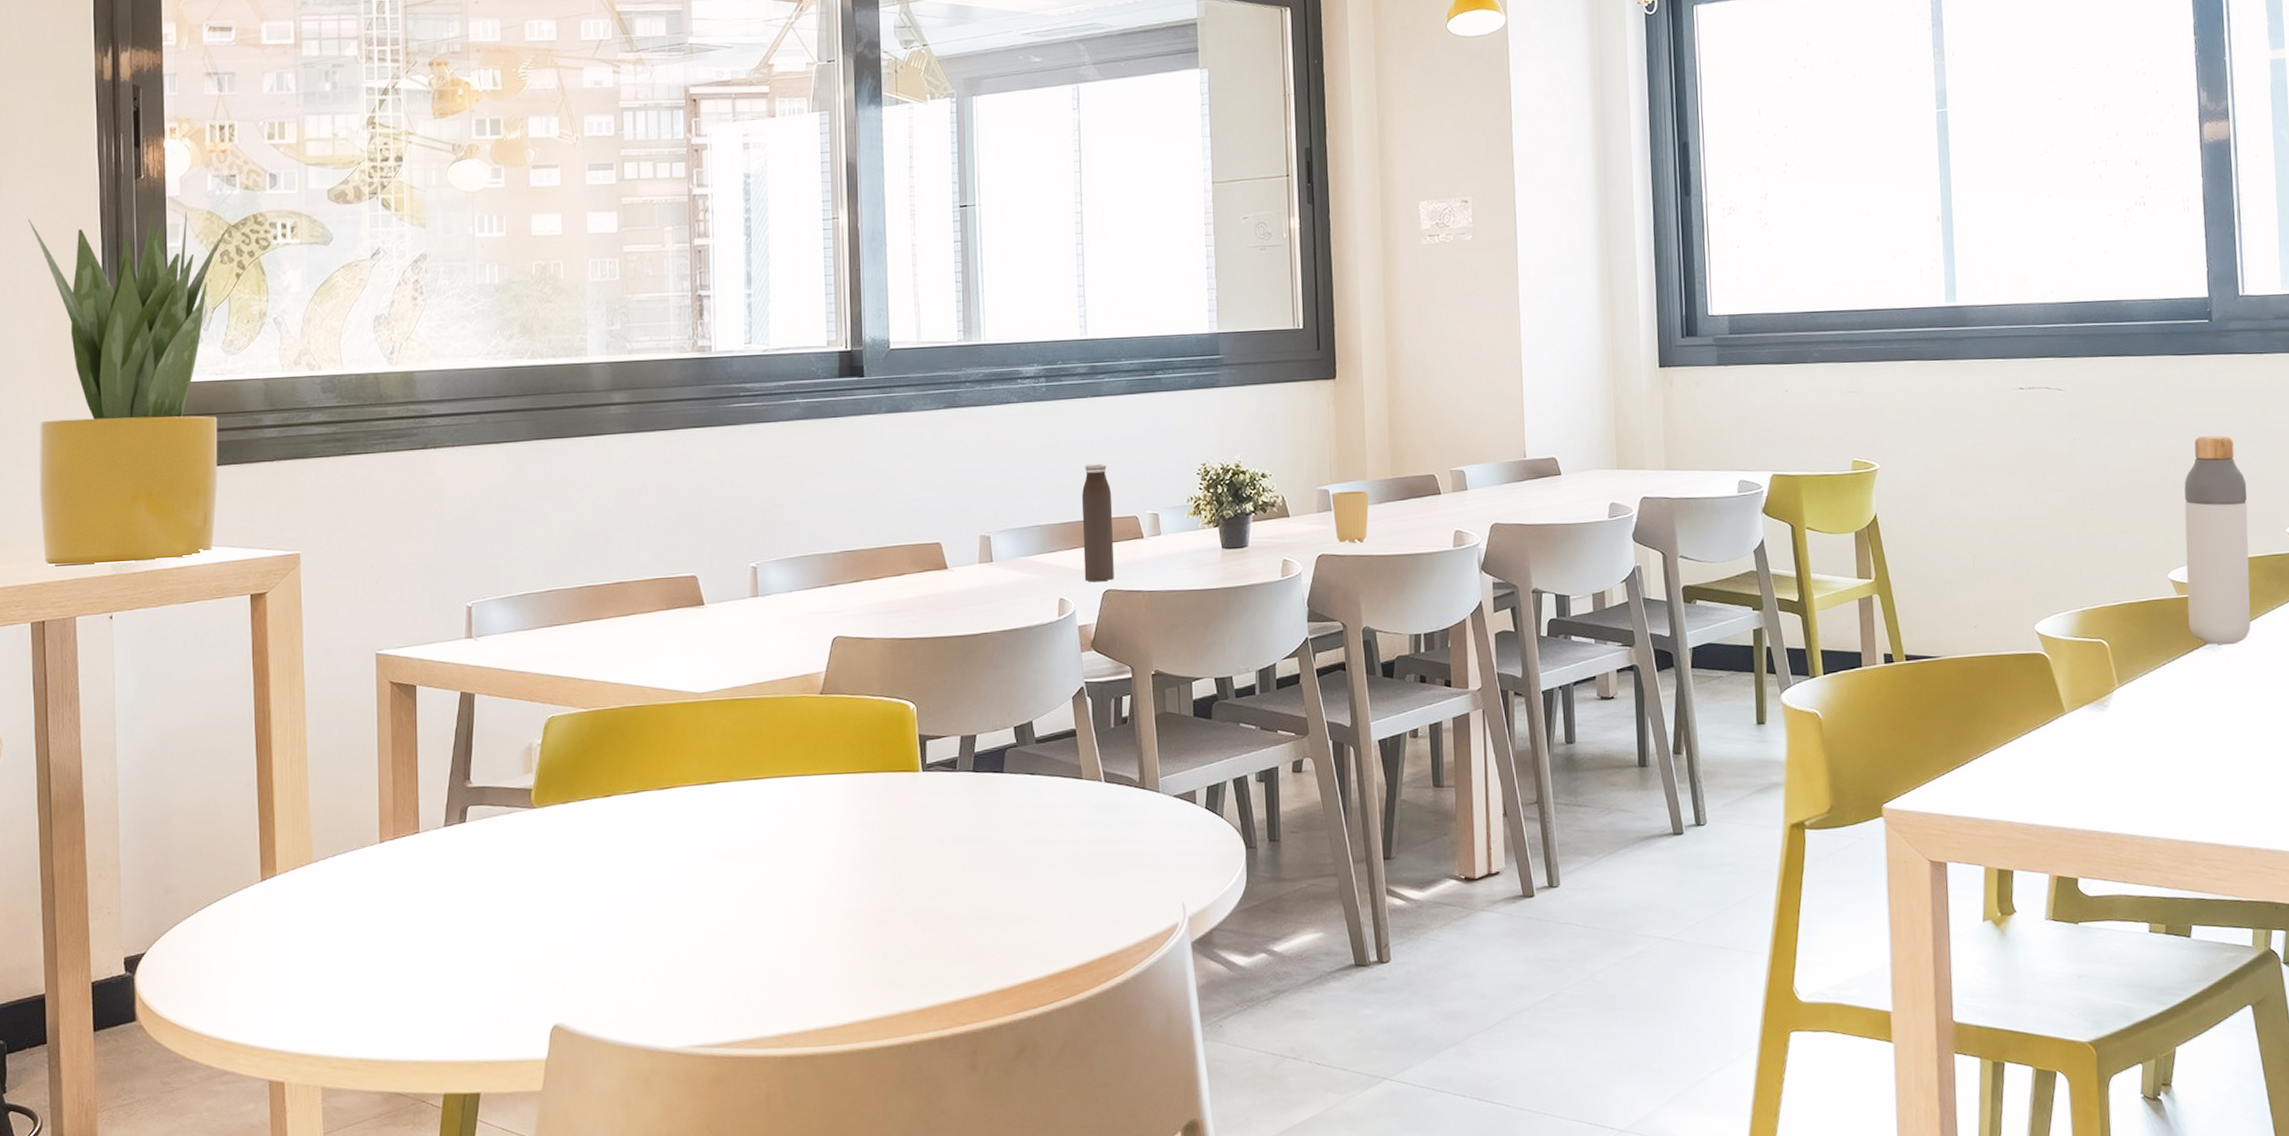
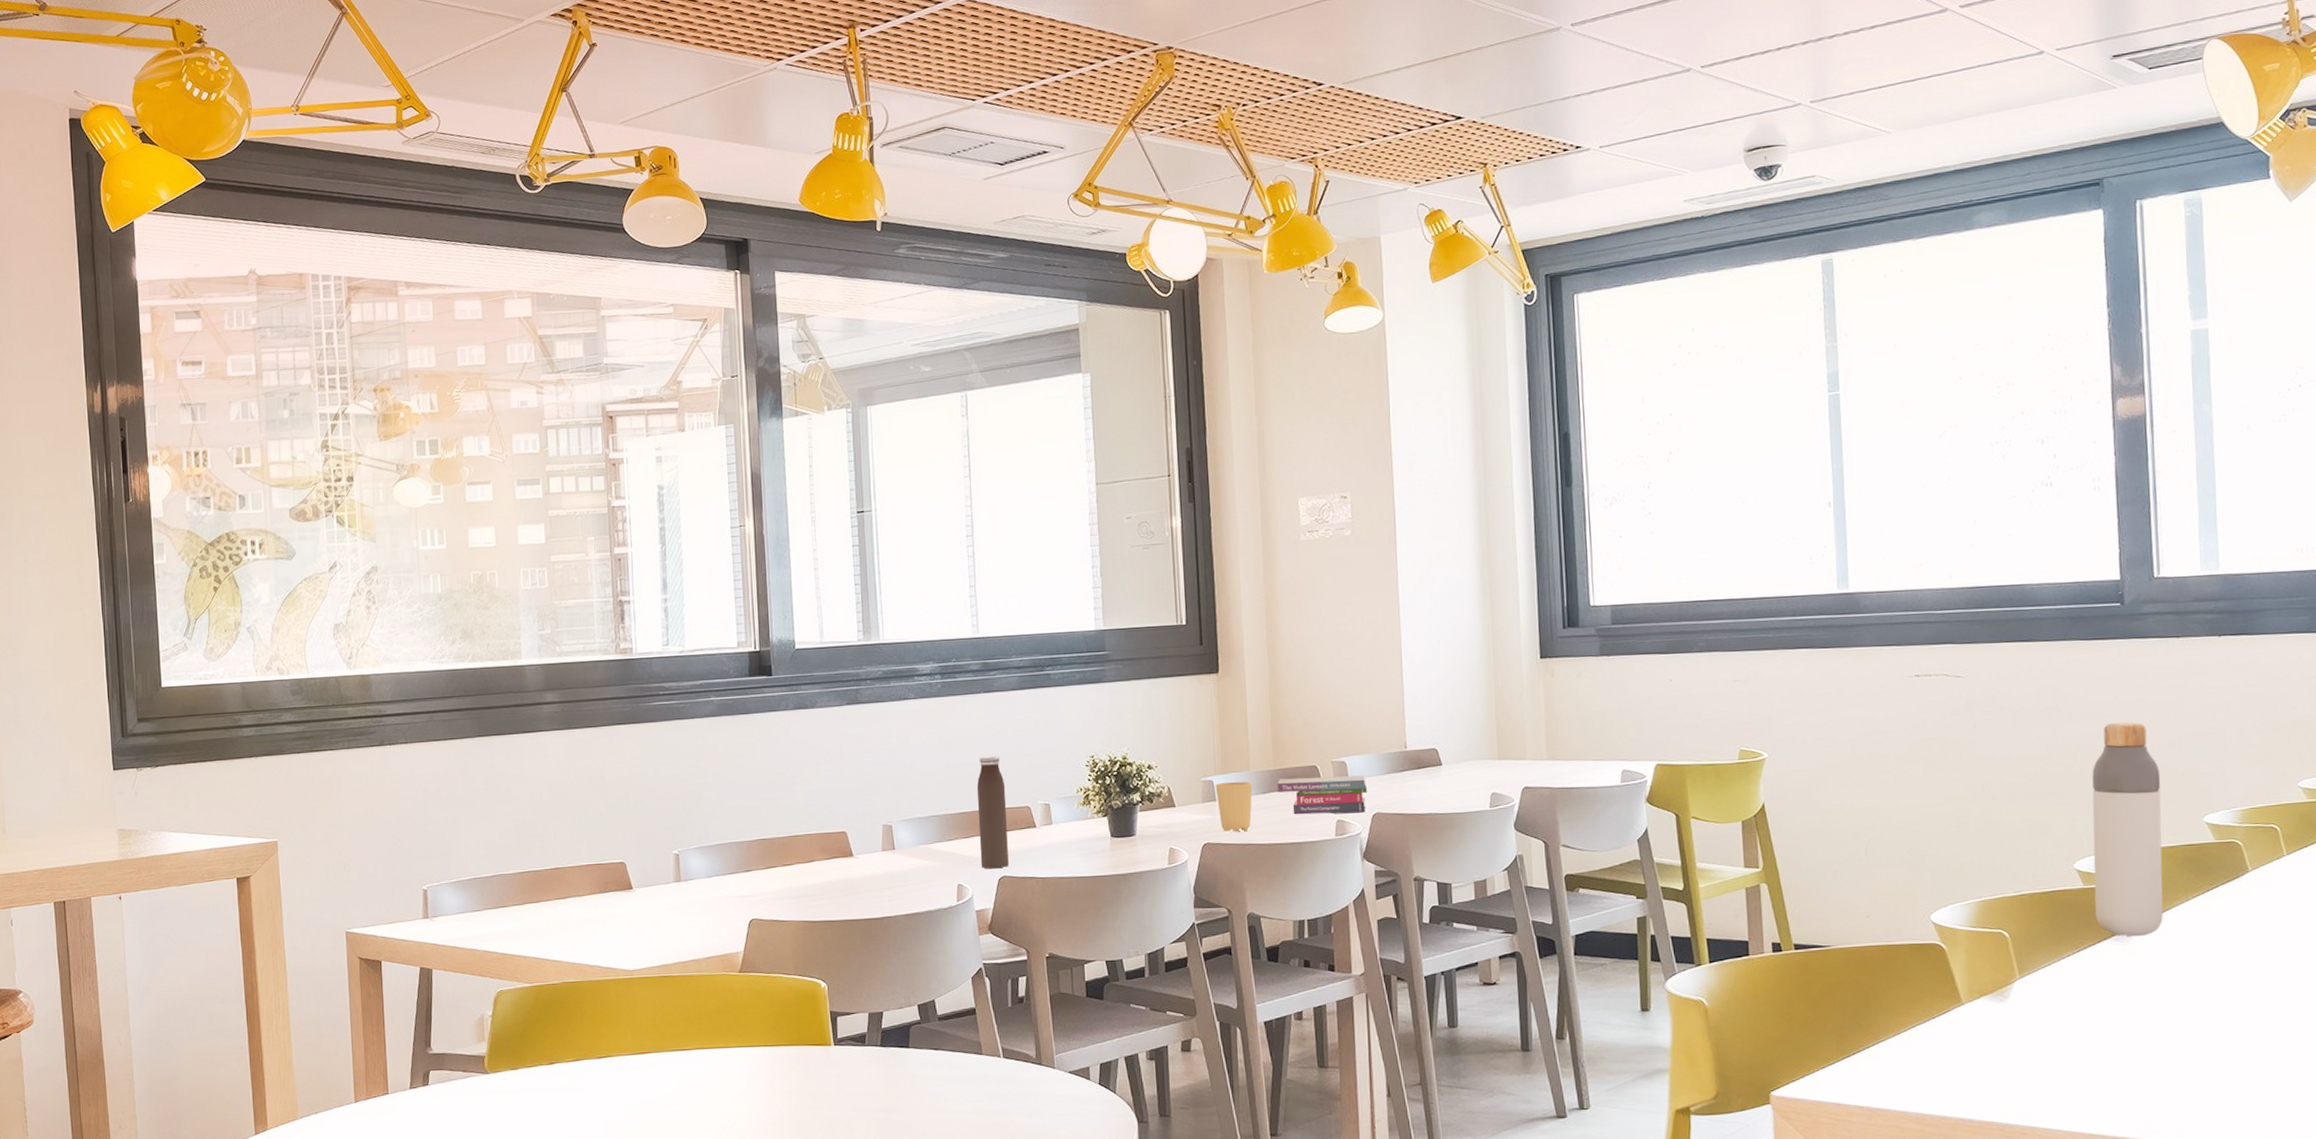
planter: present [27,211,231,565] -> none [36,531,207,851]
books: none [1395,485,1485,526] -> present [1277,775,1367,815]

